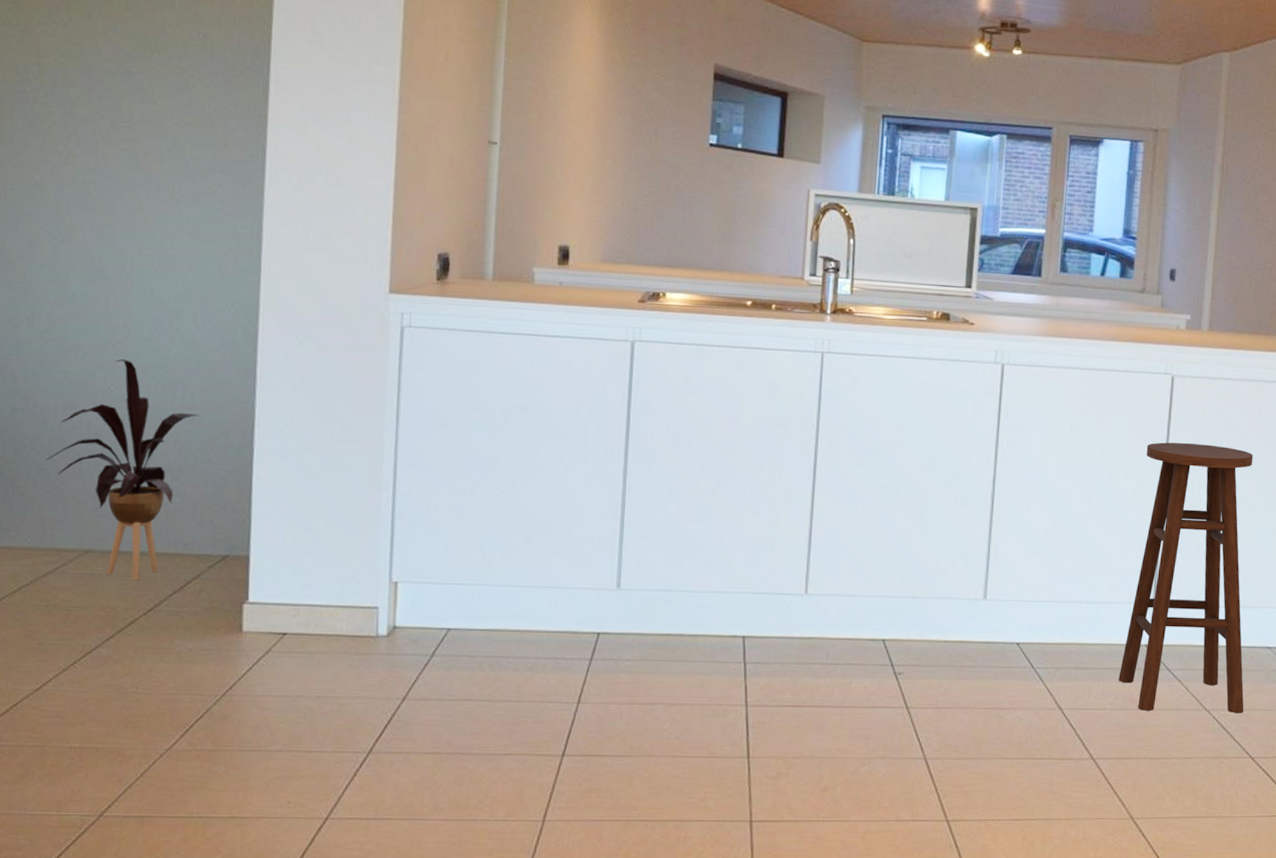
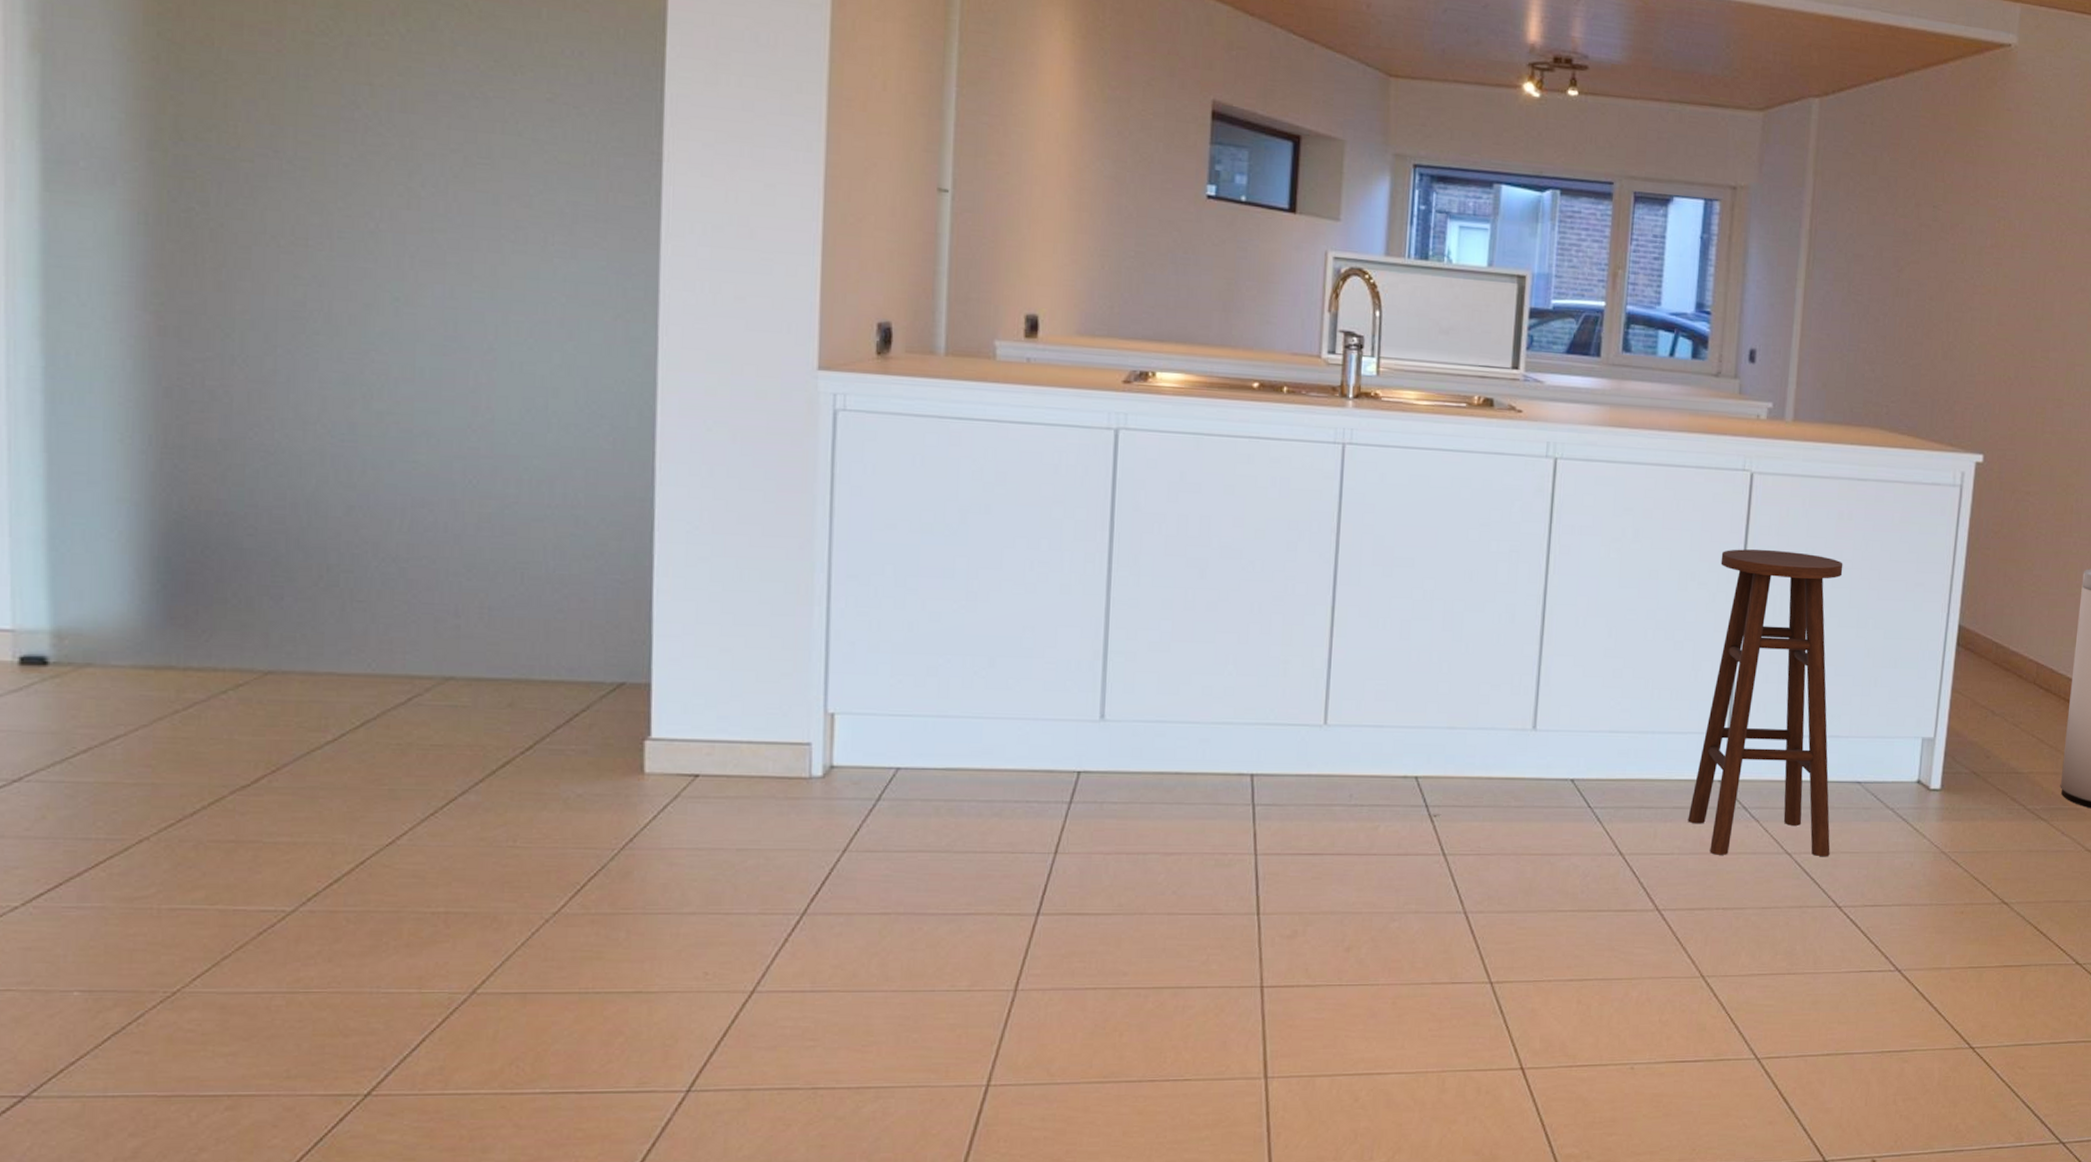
house plant: present [45,359,200,580] -> none [392,447,585,713]

